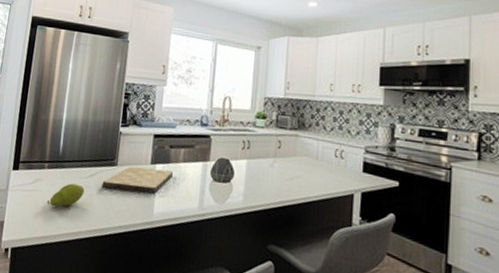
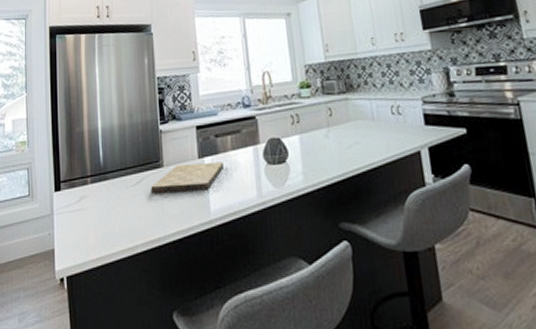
fruit: present [46,183,85,207] -> none [96,194,134,224]

